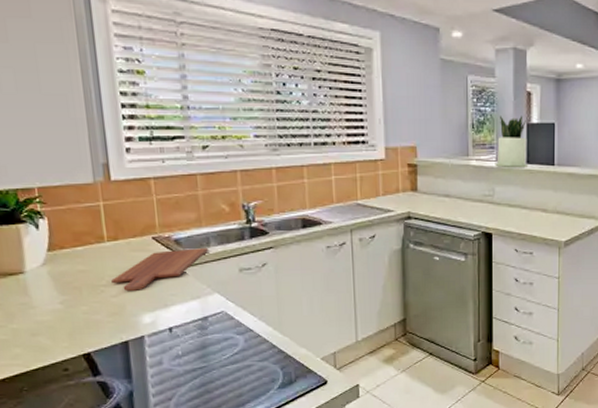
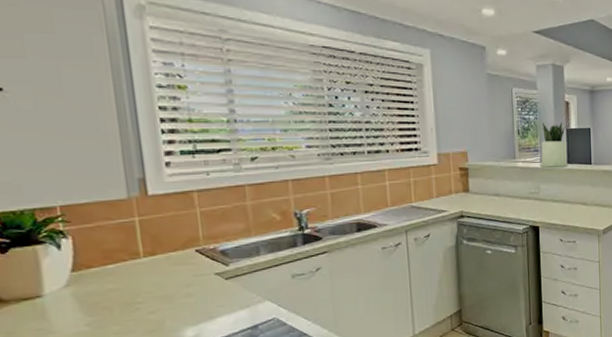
cutting board: present [111,248,210,291] -> none [148,257,259,306]

